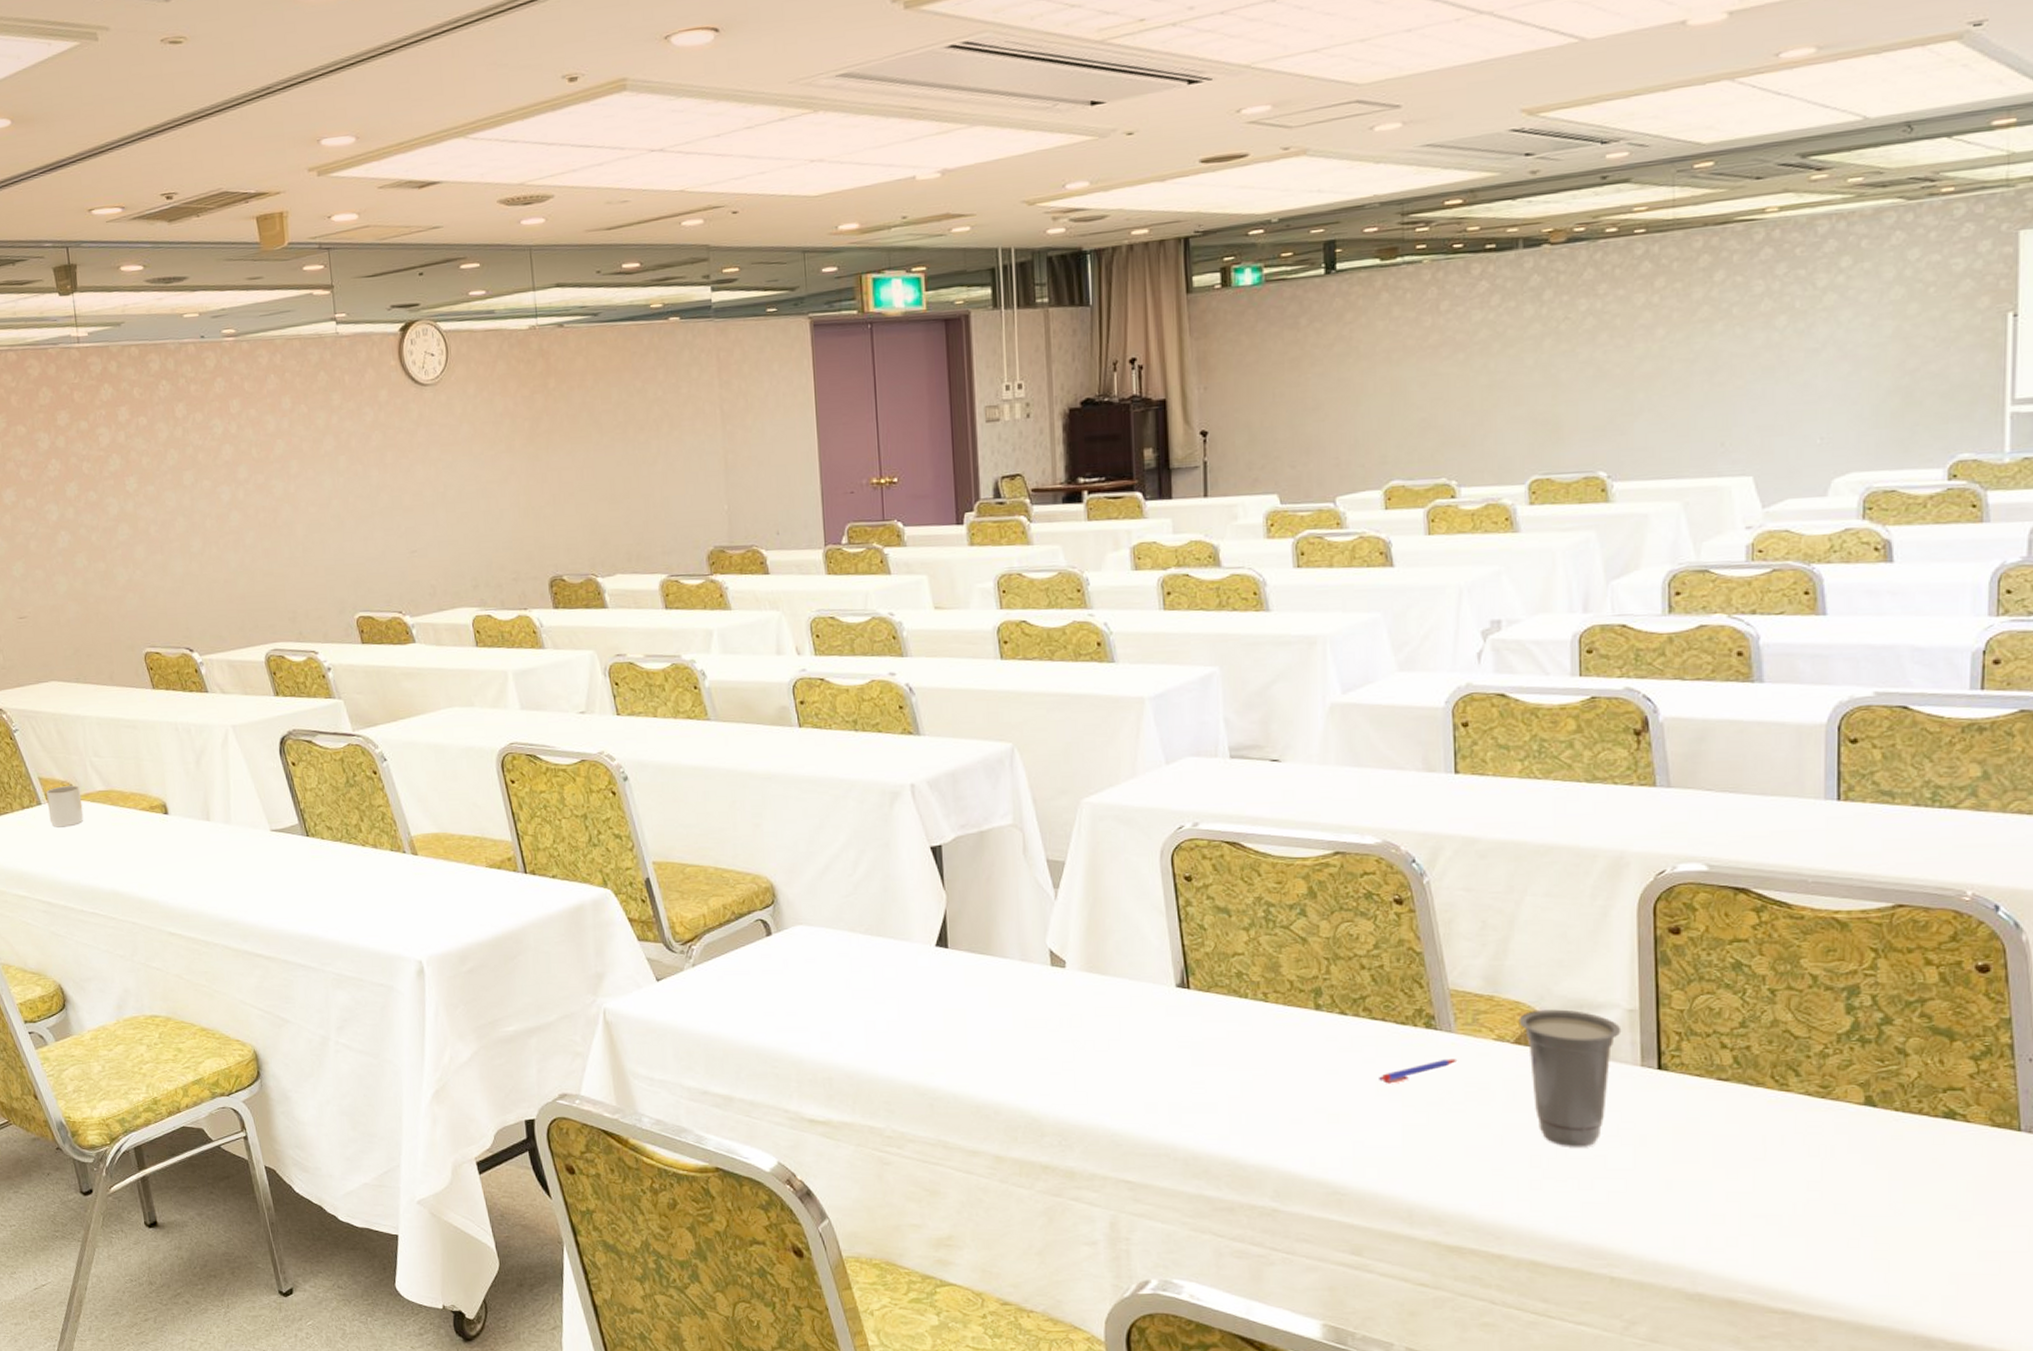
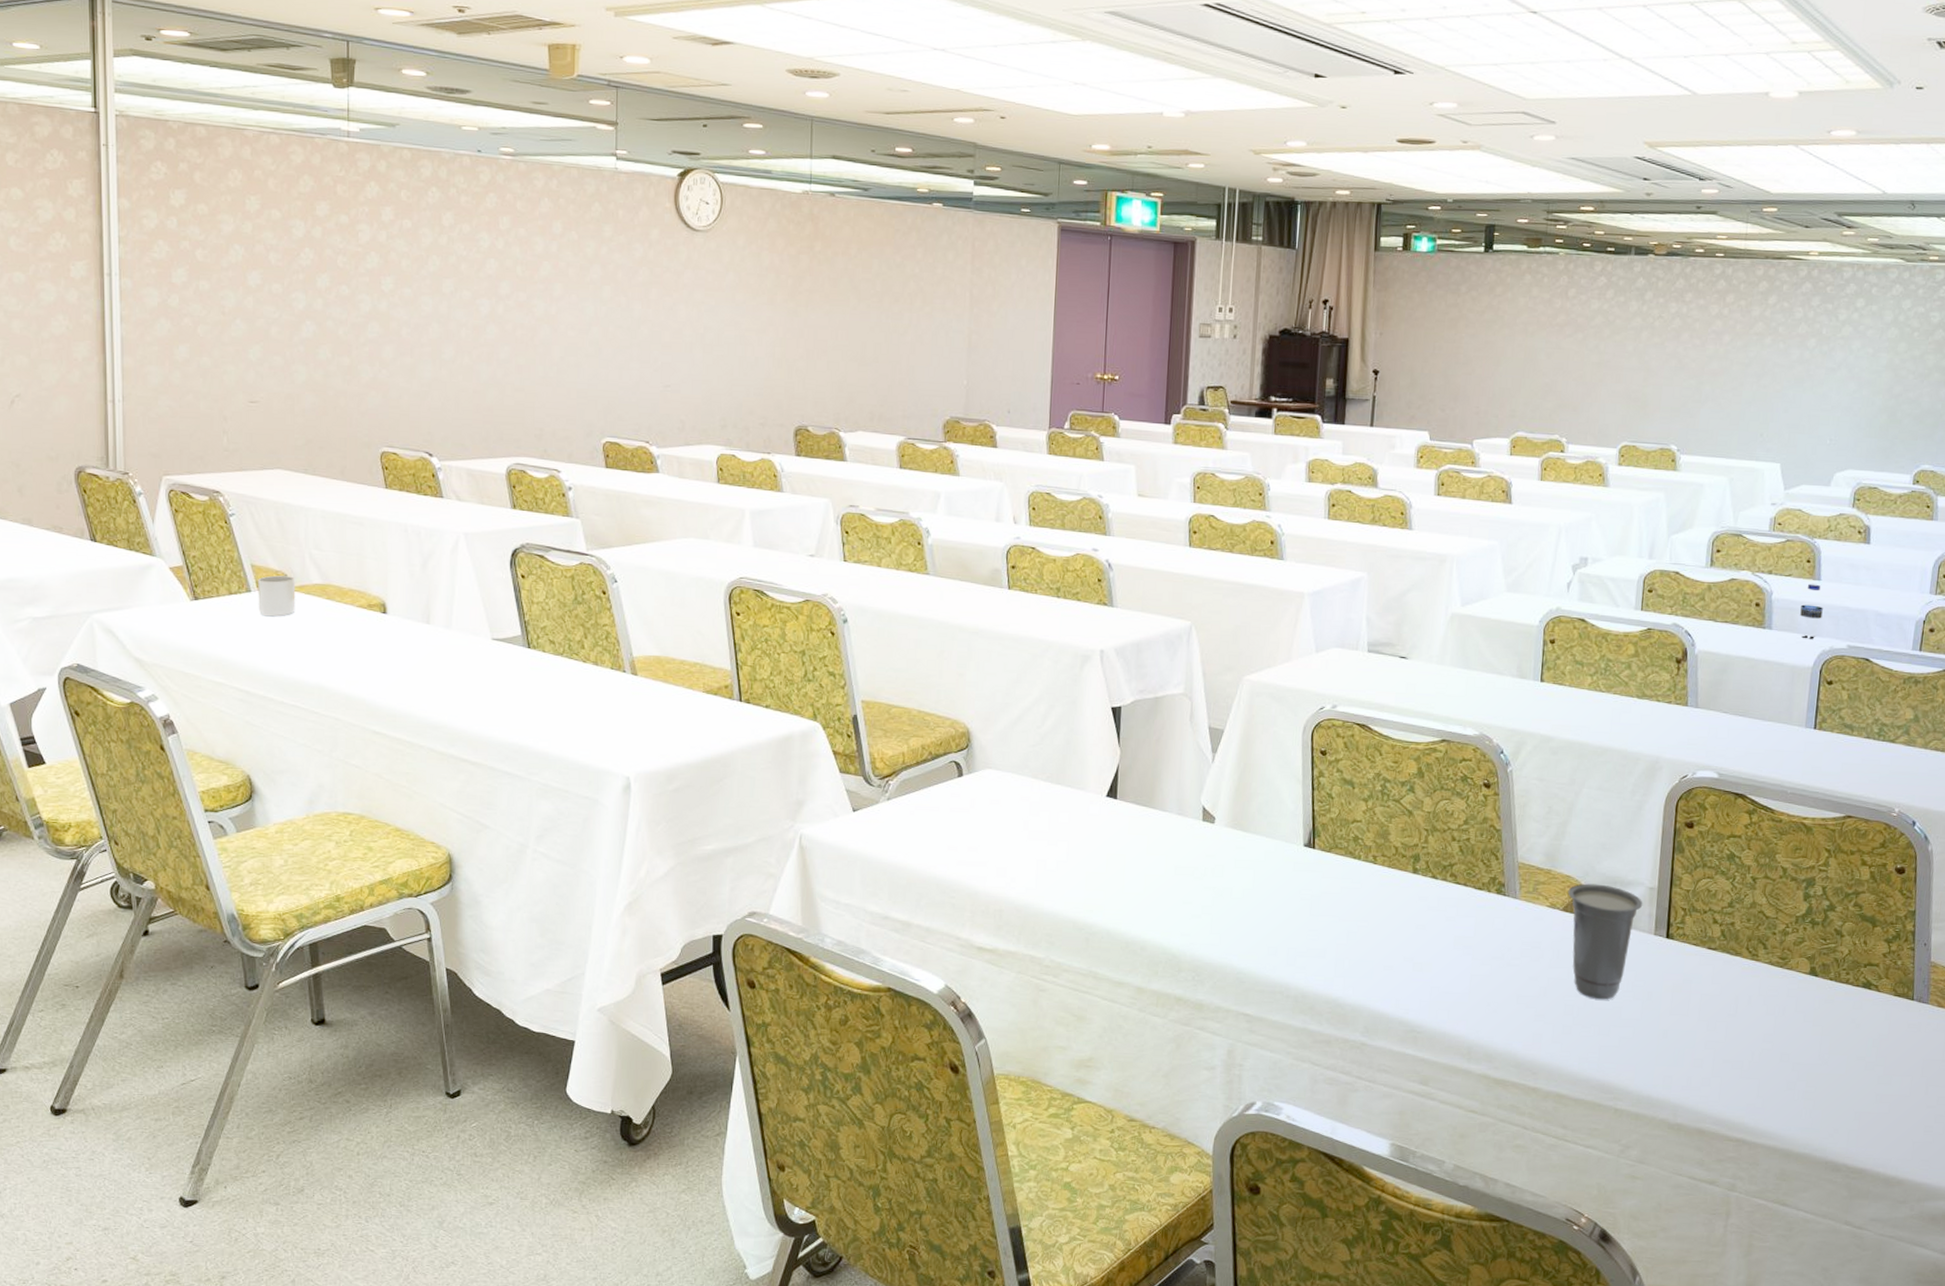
pen: present [1379,1058,1458,1084] -> none [1457,920,1519,940]
water bottle: none [1802,620,1834,690] -> present [1800,584,1823,639]

